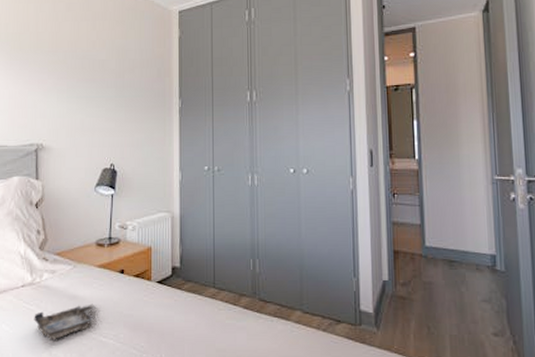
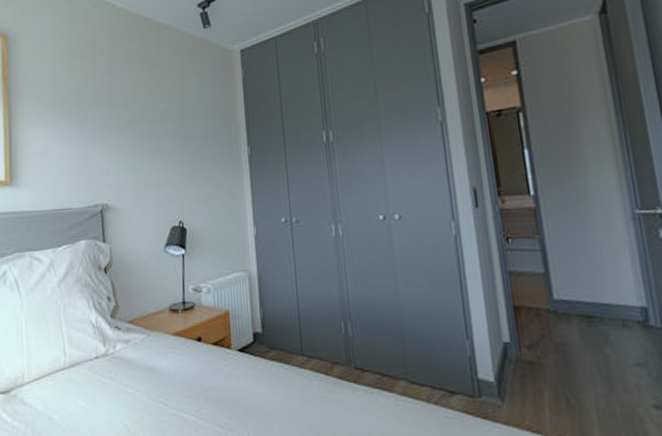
tray: present [34,304,98,340] -> none [110,376,176,417]

